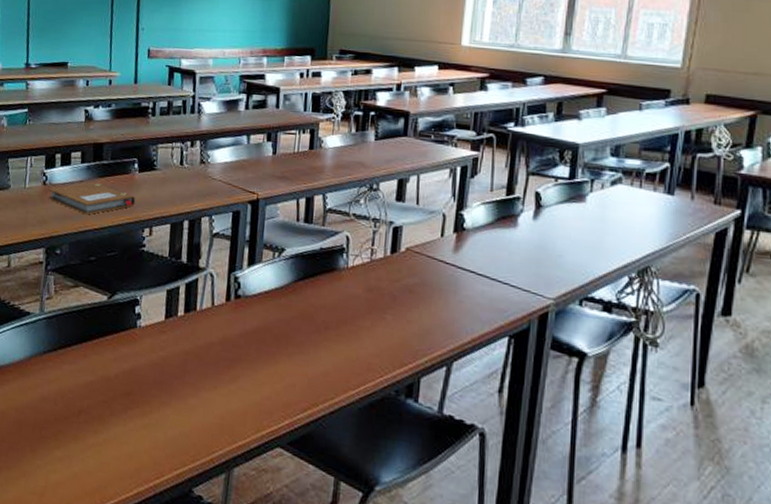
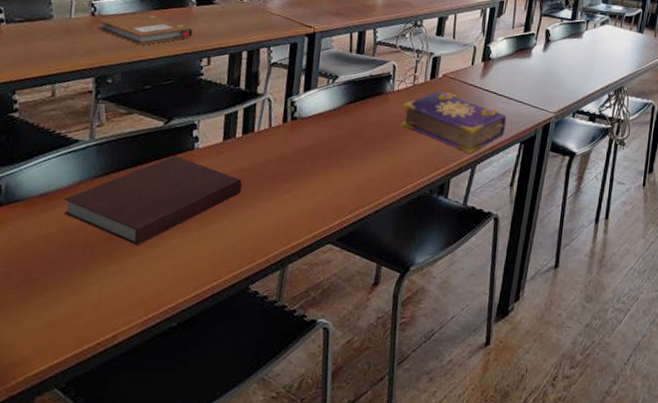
notebook: none [15,333,185,430] -> present [63,156,243,245]
book: none [357,267,490,348] -> present [401,90,507,154]

